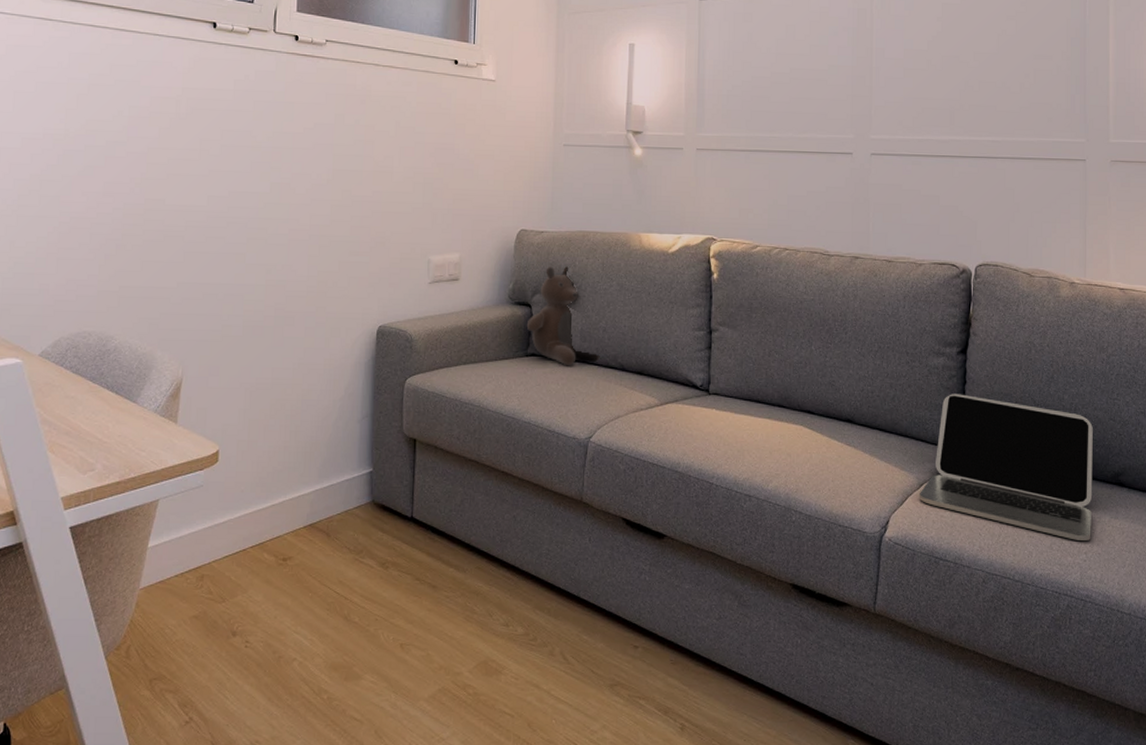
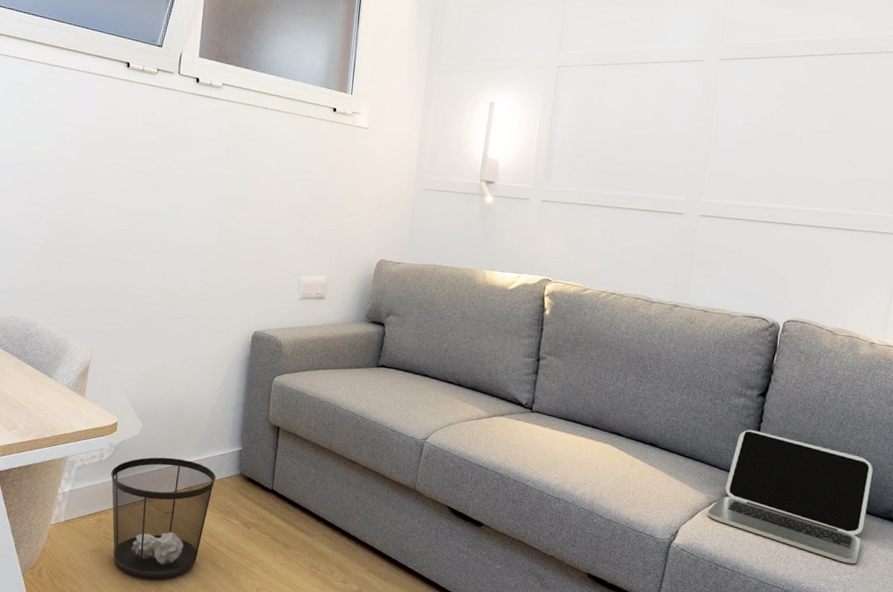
waste bin: none [213,489,343,645] -> present [111,457,216,579]
stuffed animal: present [526,266,600,365] -> none [379,292,441,378]

